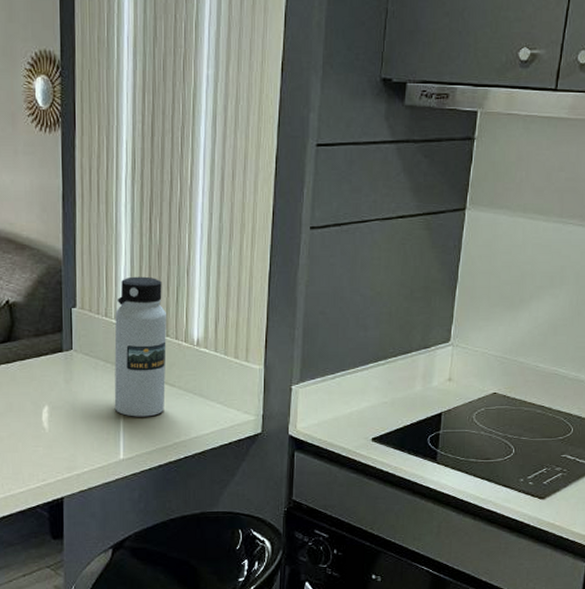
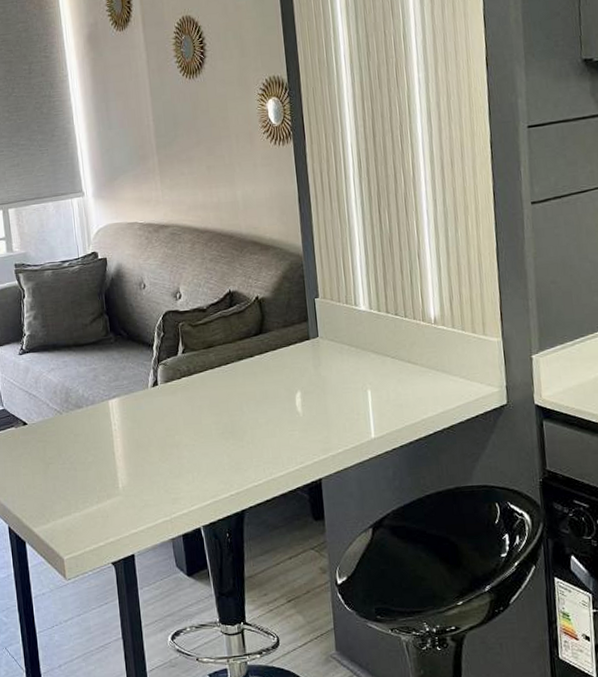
water bottle: present [114,276,166,417] -> none [355,263,410,397]

